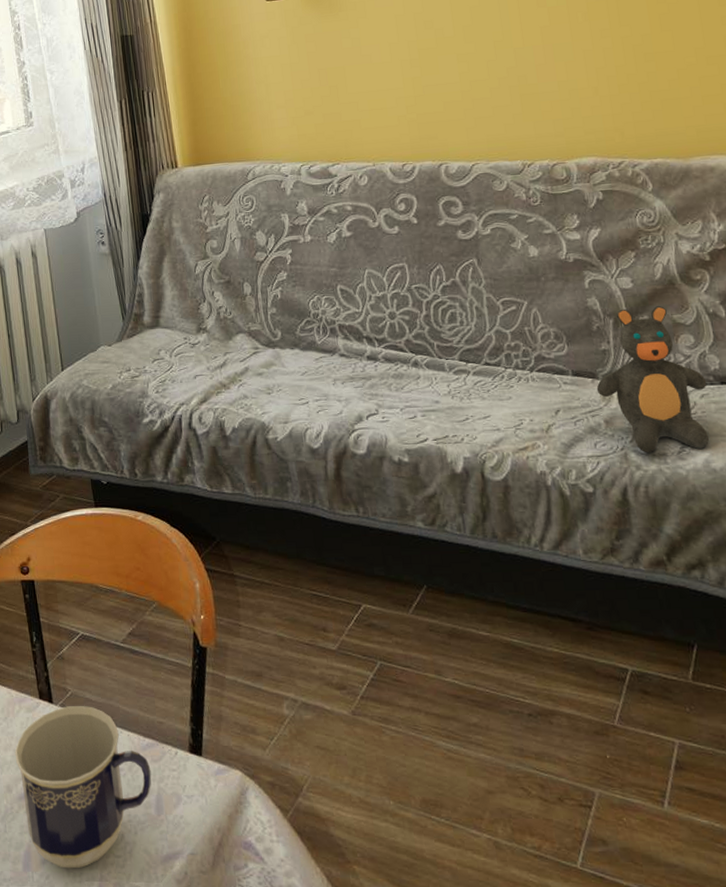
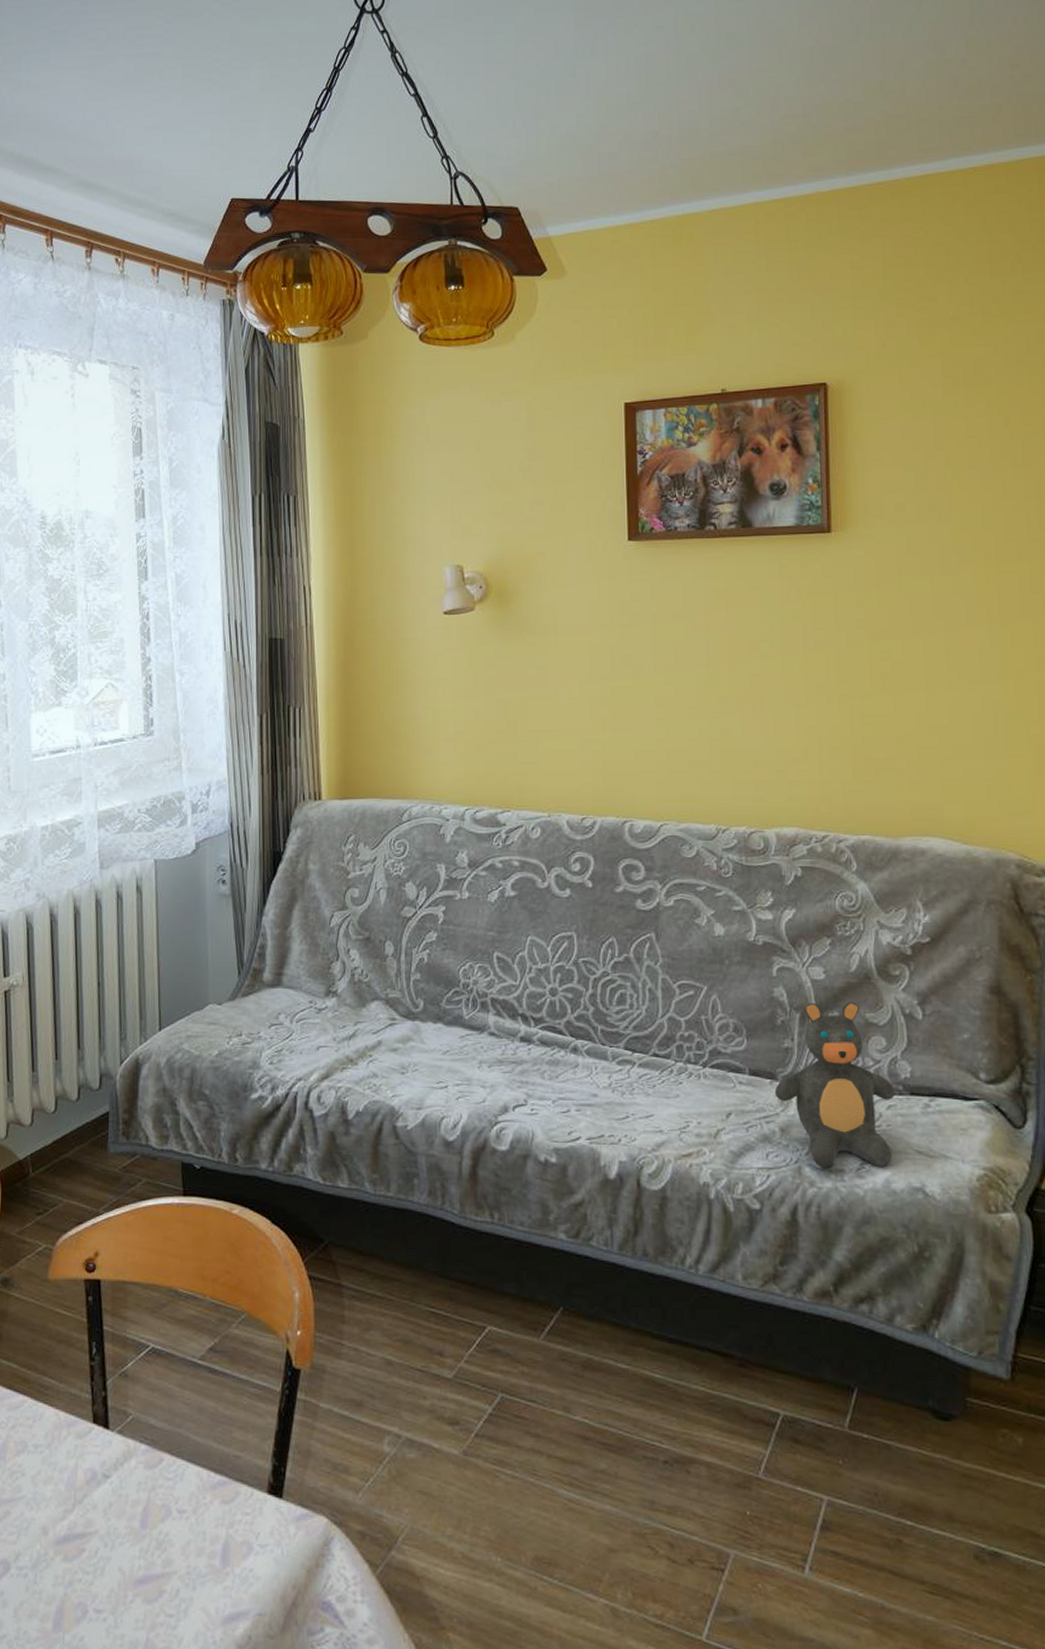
cup: present [15,706,152,869] -> none [56,1433,220,1630]

